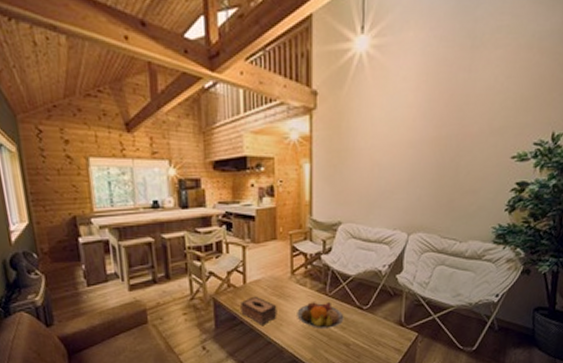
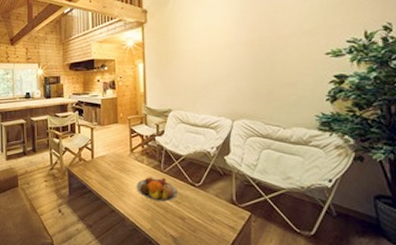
tissue box: present [241,296,277,325] -> none [89,169,120,195]

